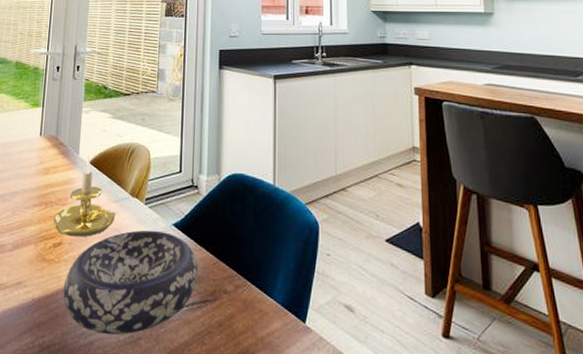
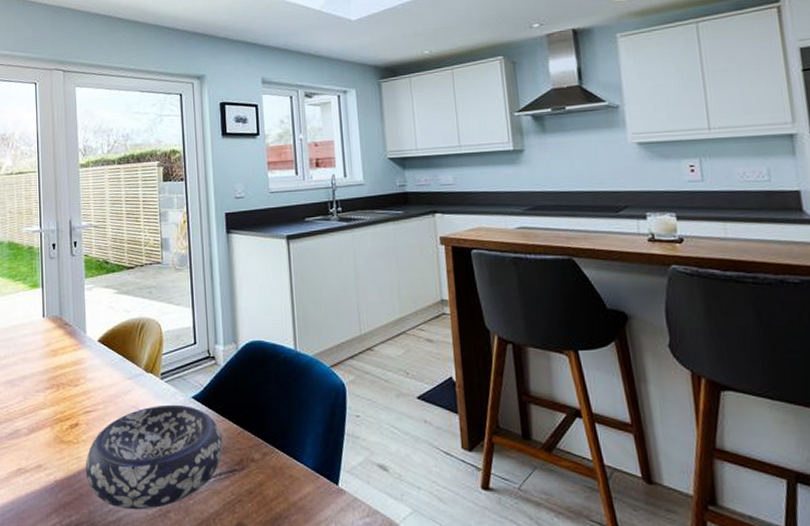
candle holder: present [53,154,116,237] -> none [67,333,132,417]

